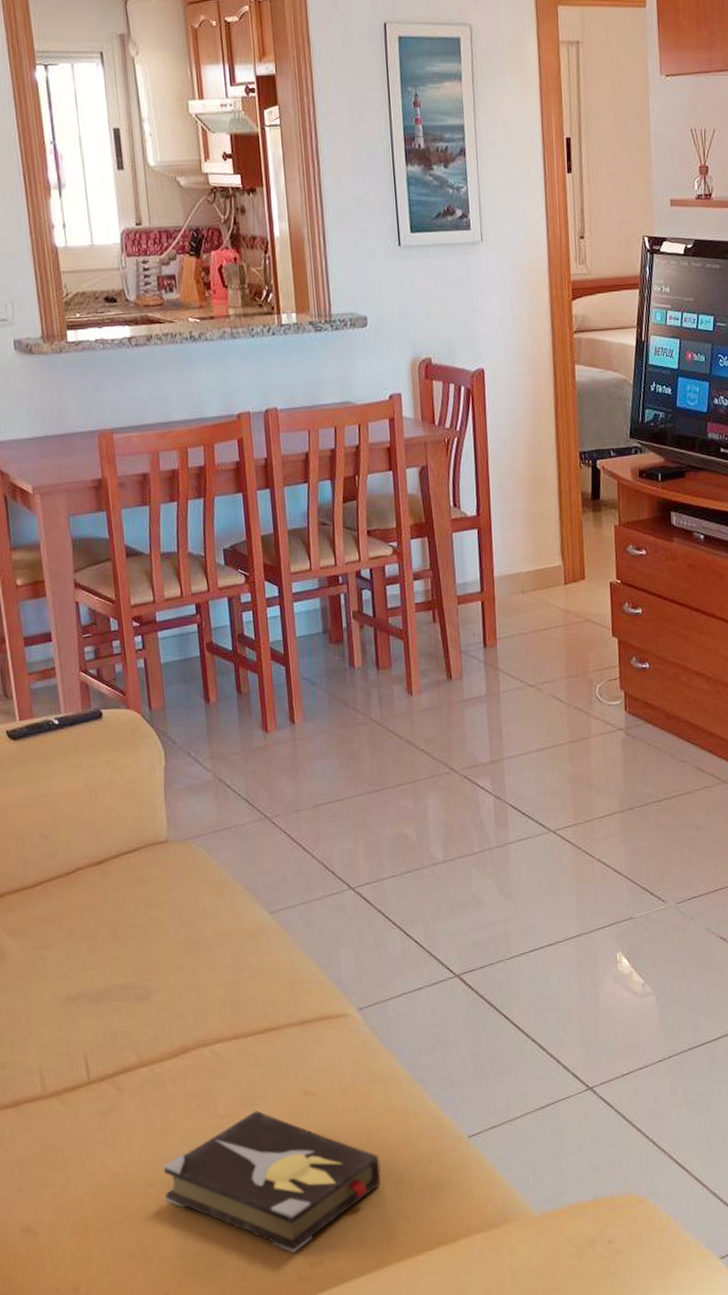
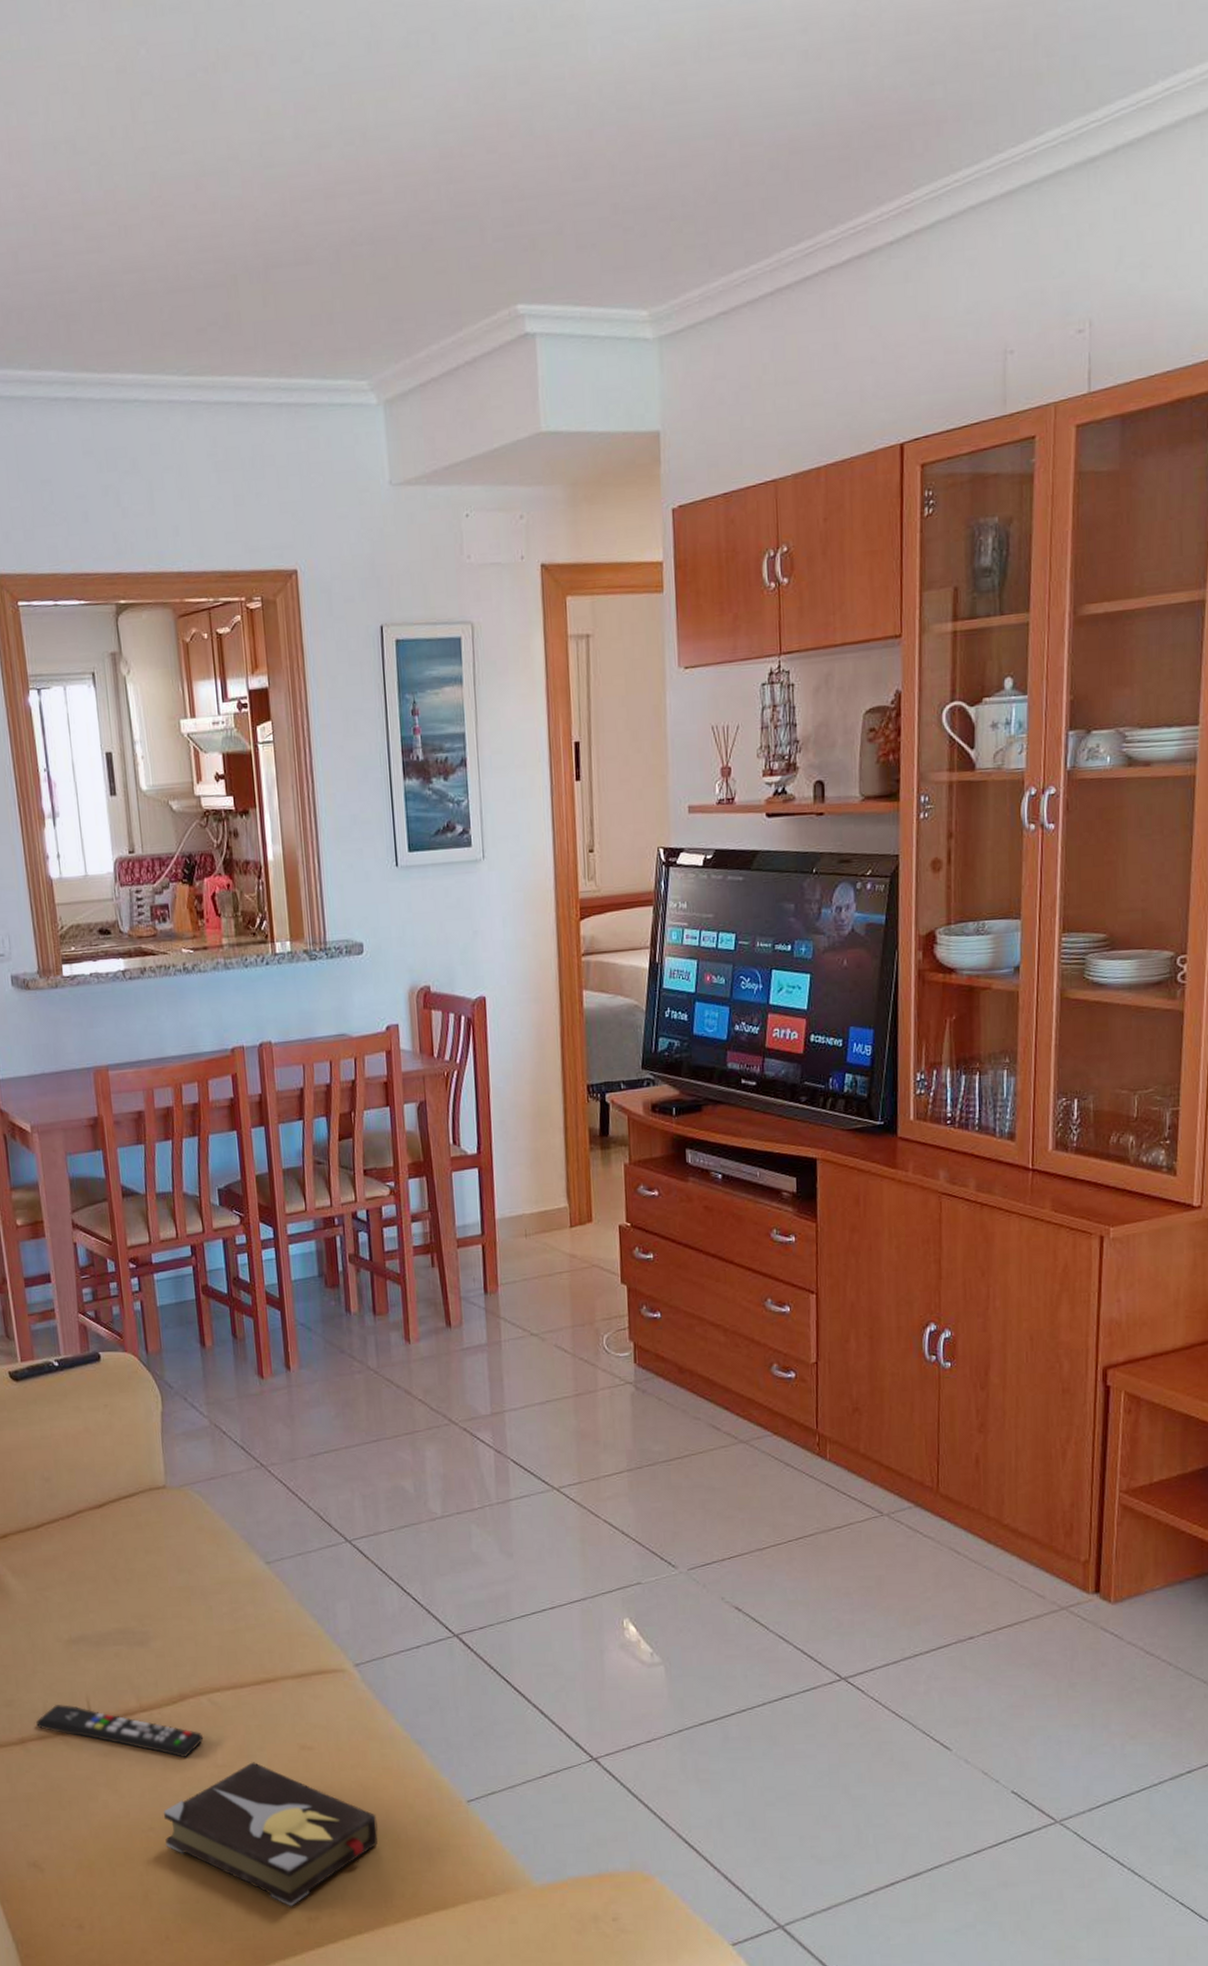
remote control: none [31,1064,206,1111] -> present [36,1705,204,1758]

